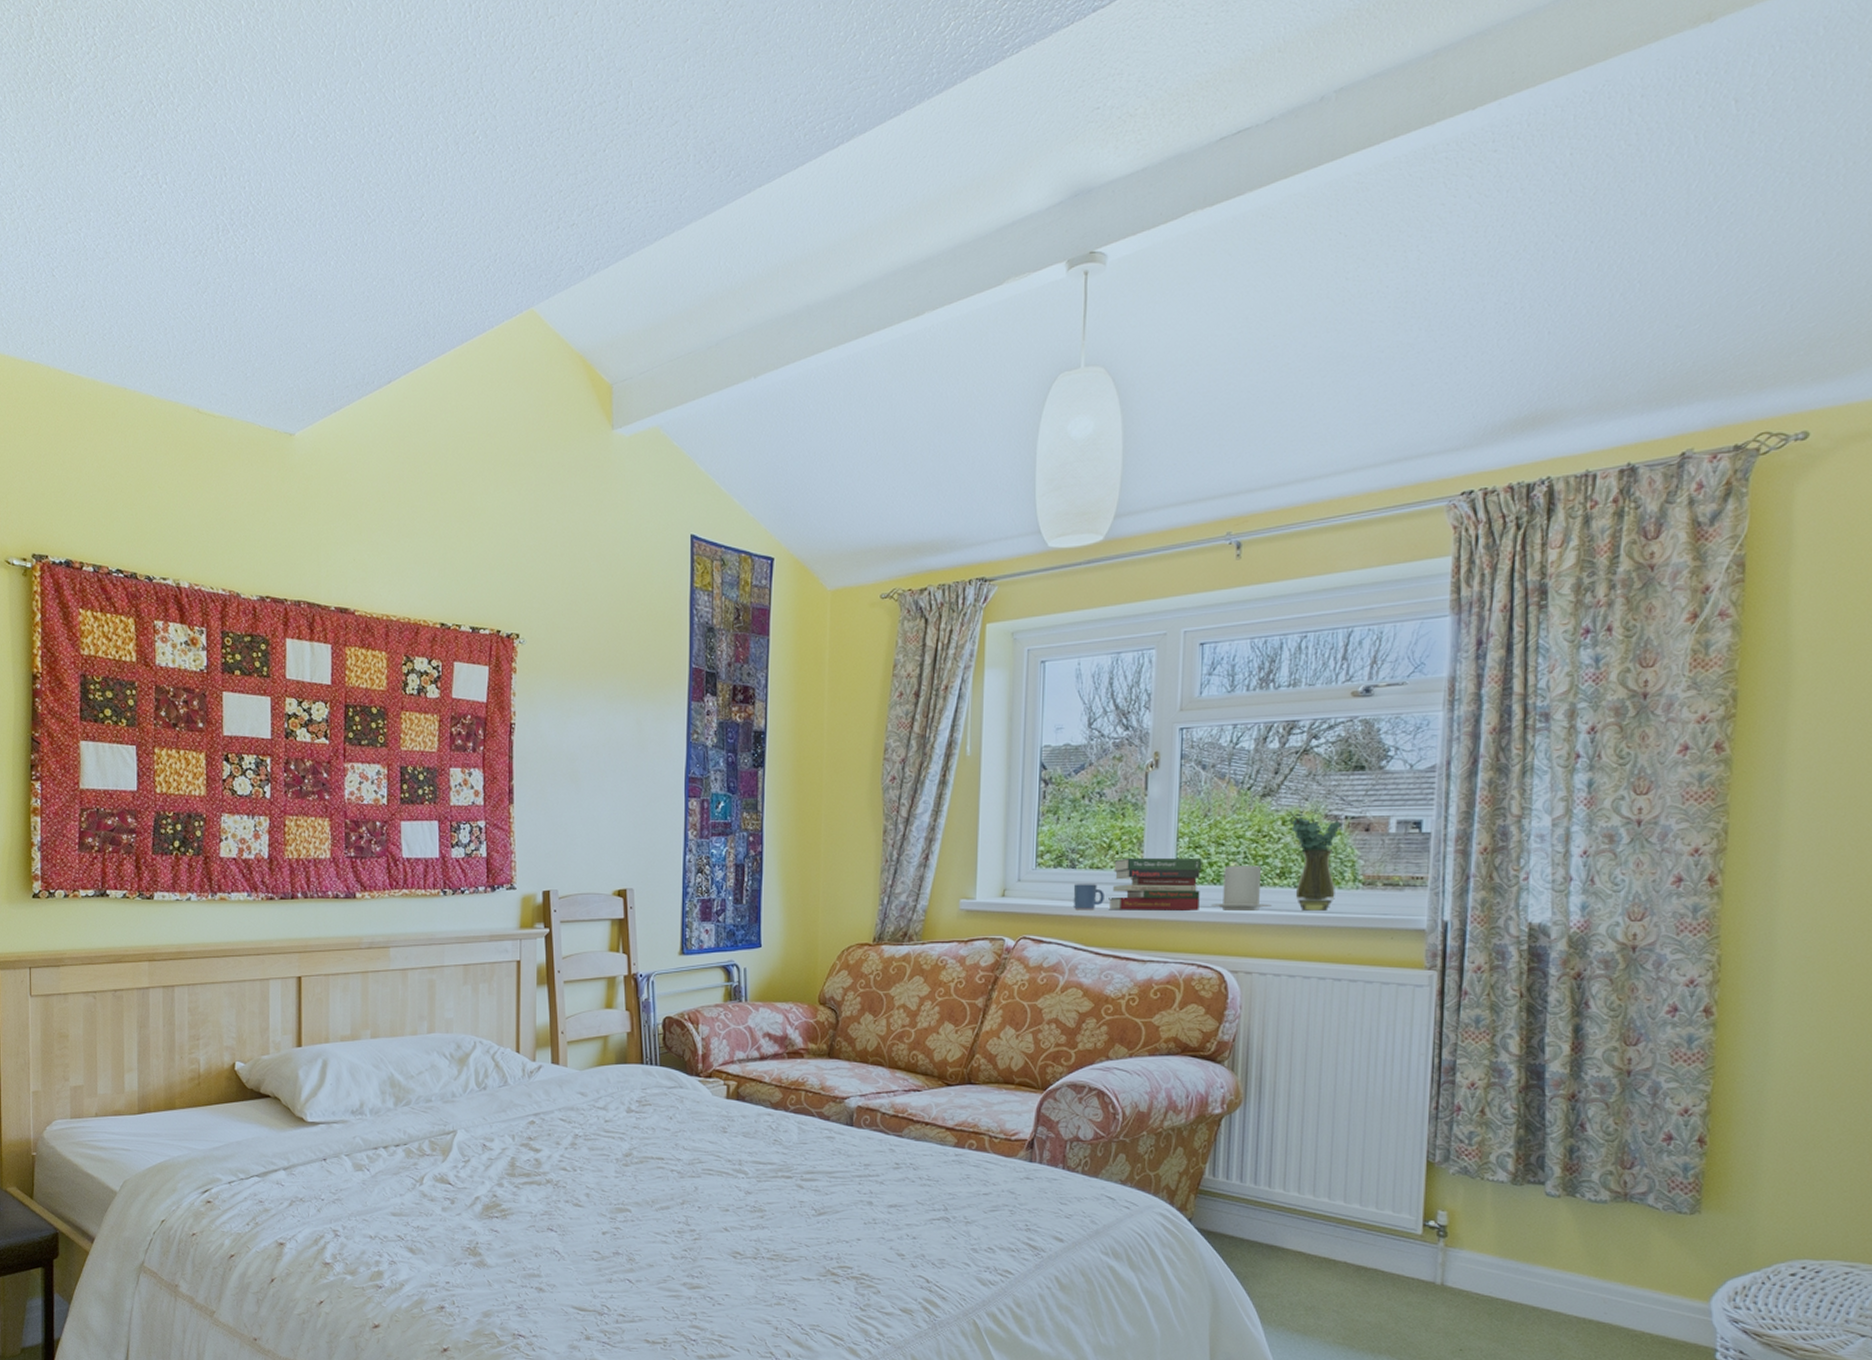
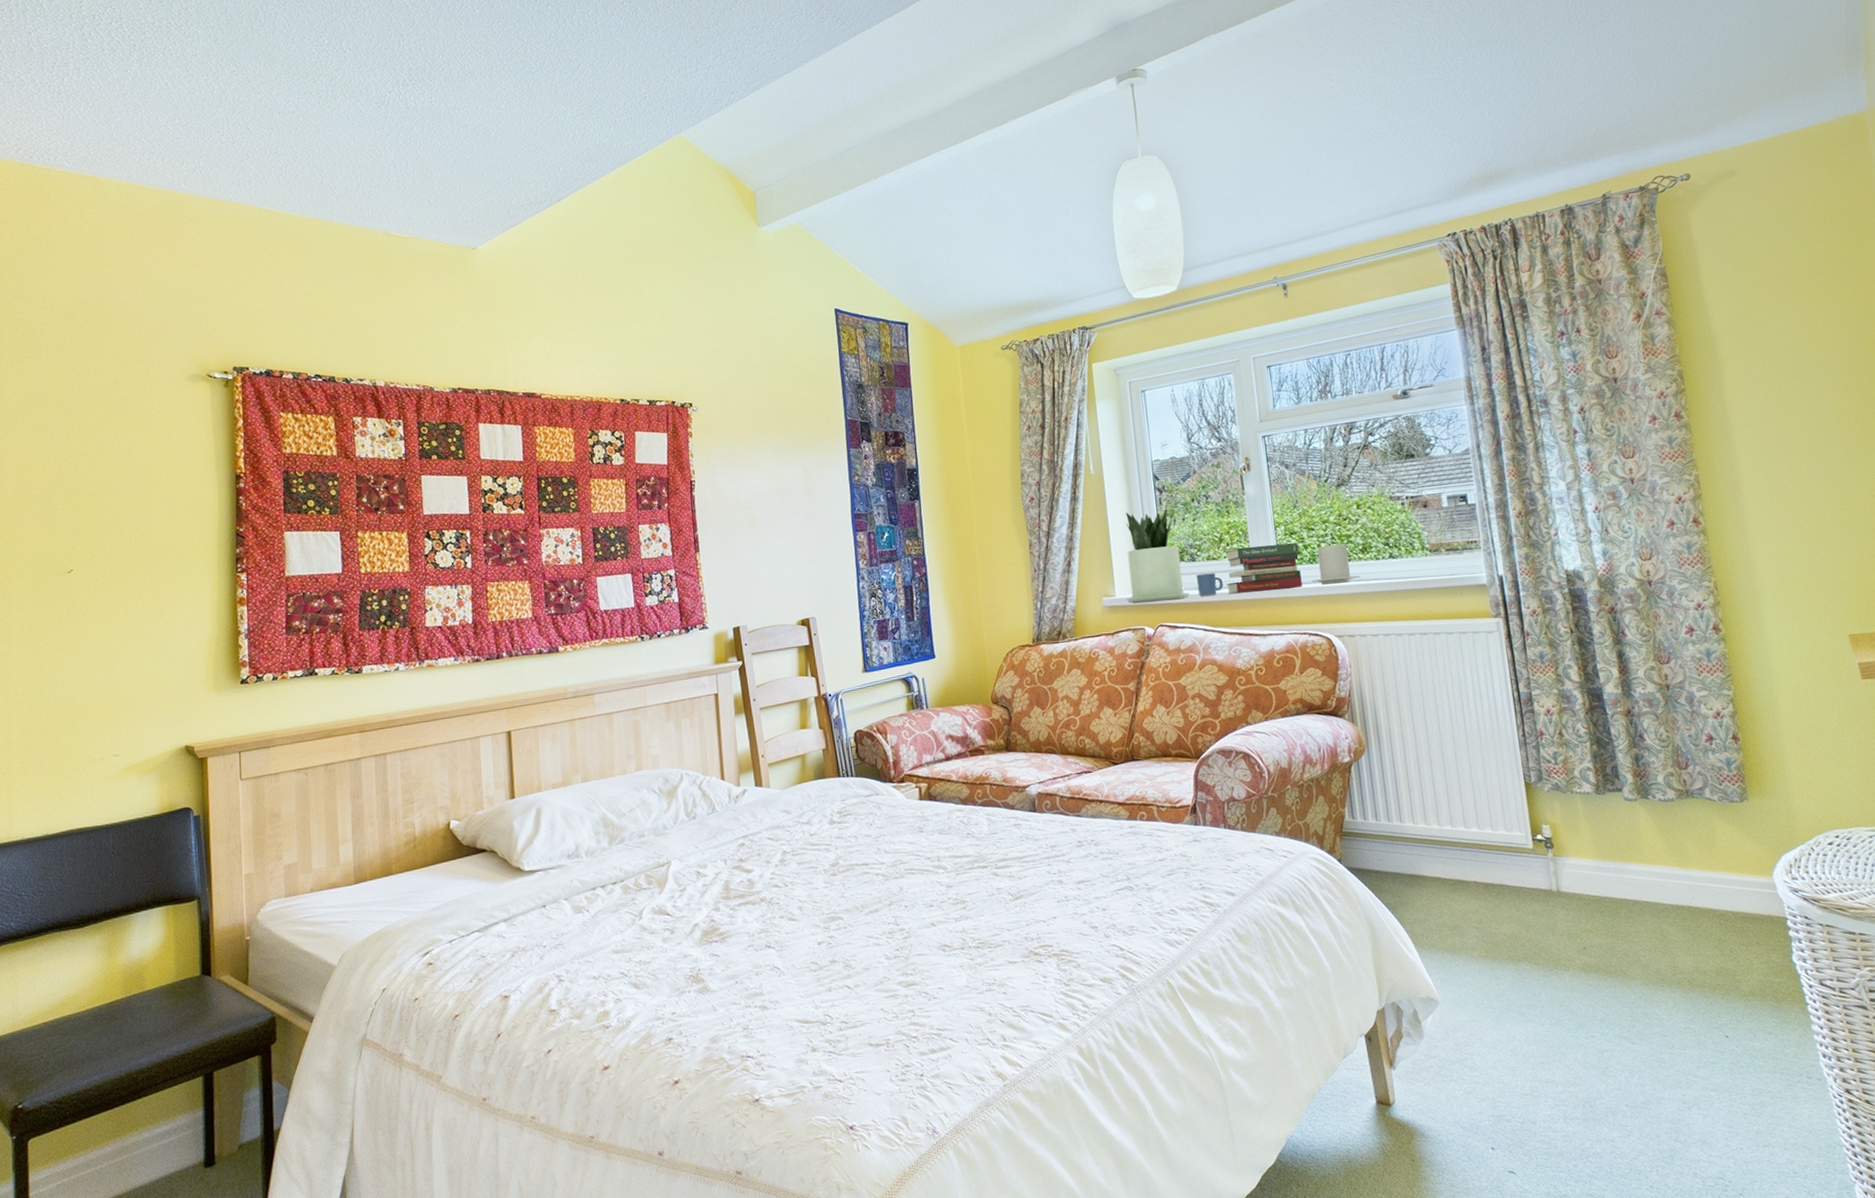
planter: none [988,802,1063,910] -> present [1125,507,1190,604]
vase: present [1289,812,1341,912] -> none [1361,497,1410,580]

